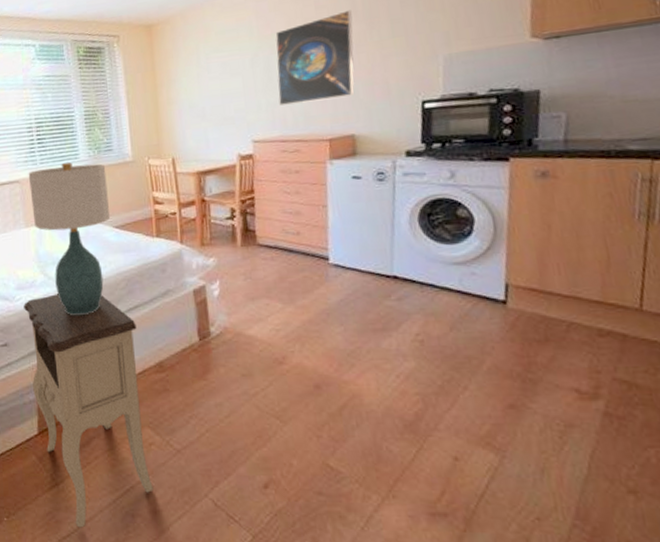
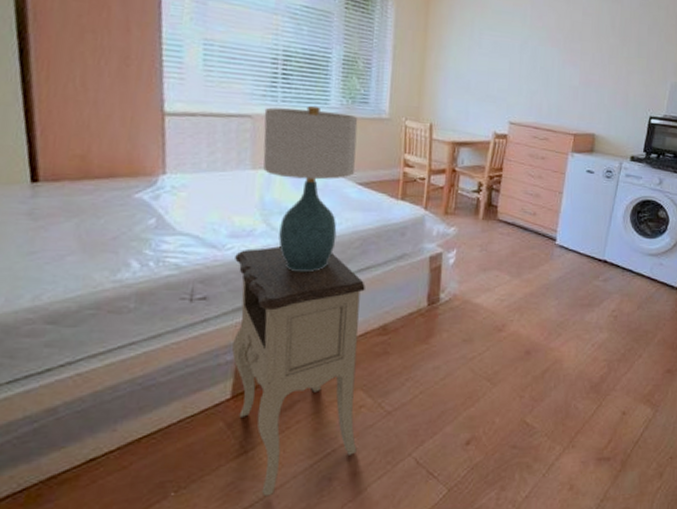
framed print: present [275,10,355,105] -> none [538,23,611,99]

